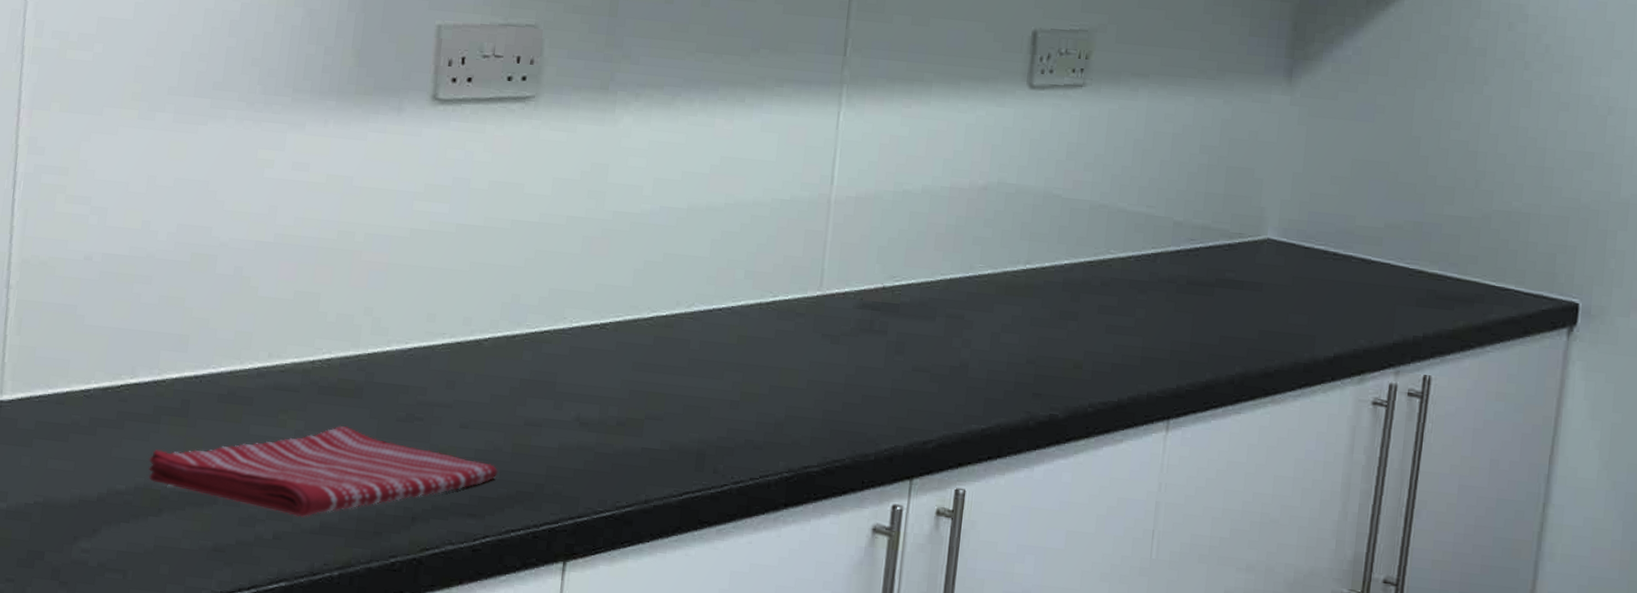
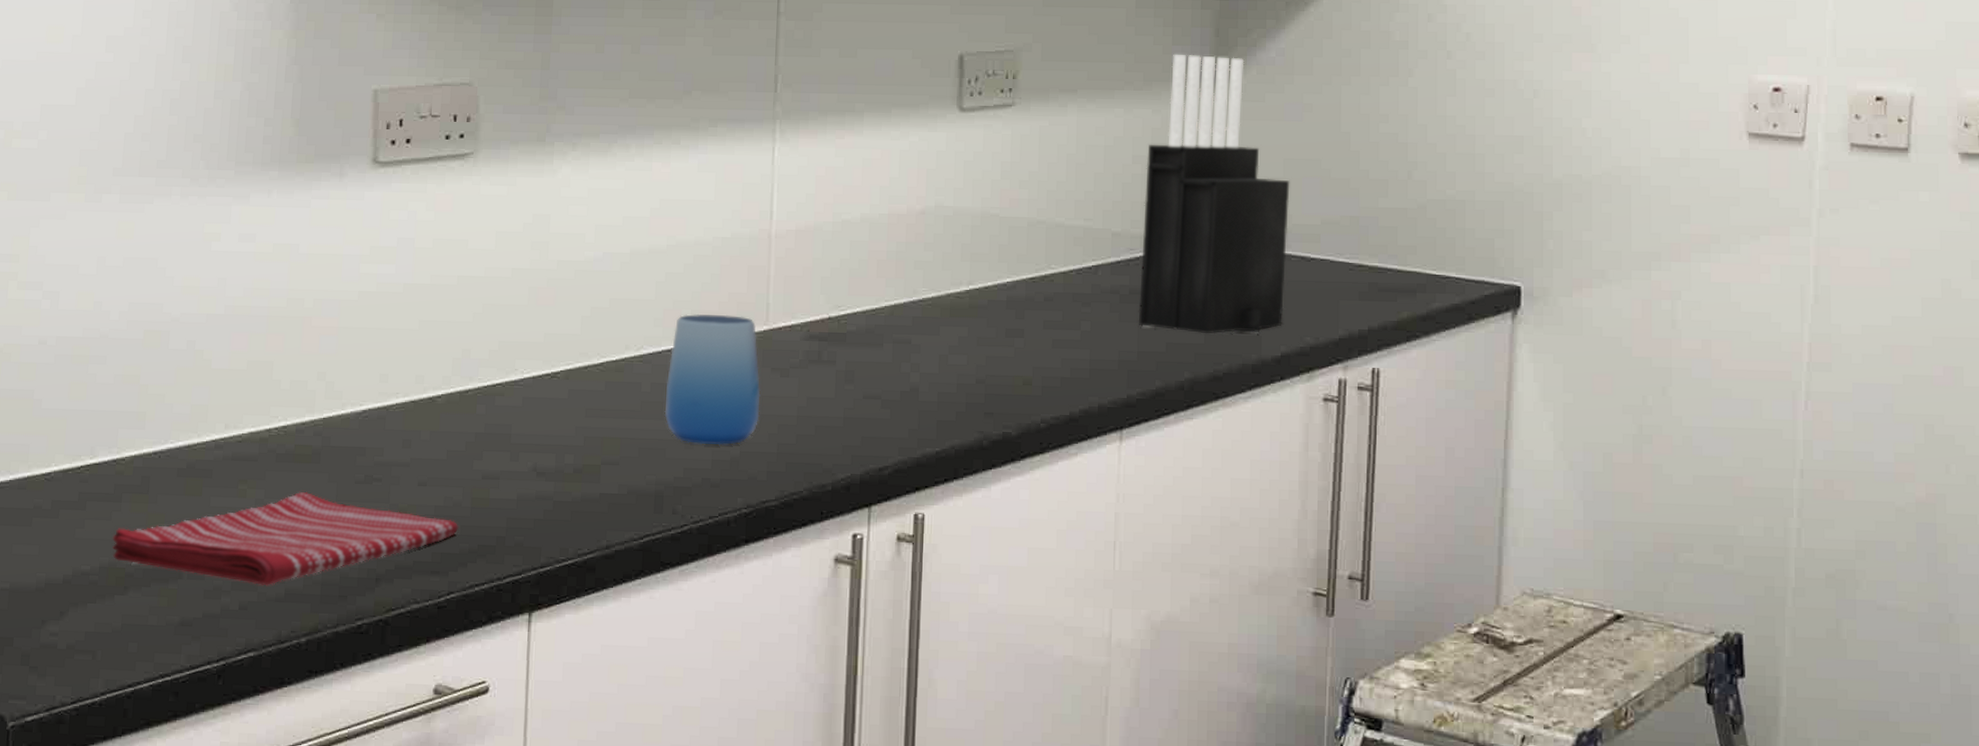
cup: none [711,274,810,408] -> present [664,314,761,446]
knife block: none [1194,45,1357,332] -> present [1138,54,1290,334]

